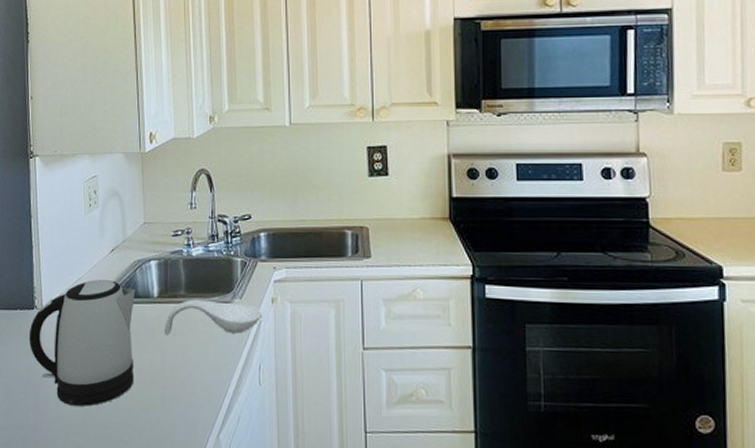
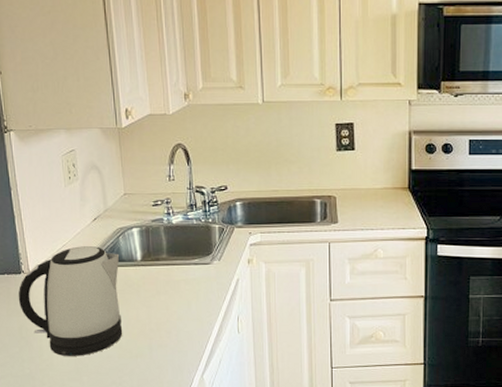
spoon rest: present [164,299,262,336] -> none [149,262,239,294]

